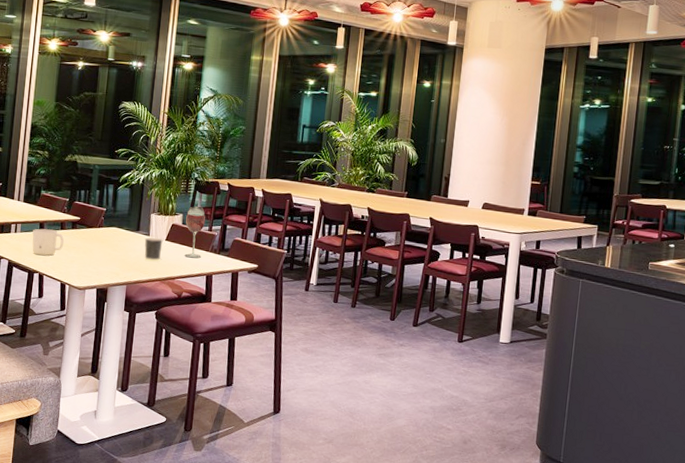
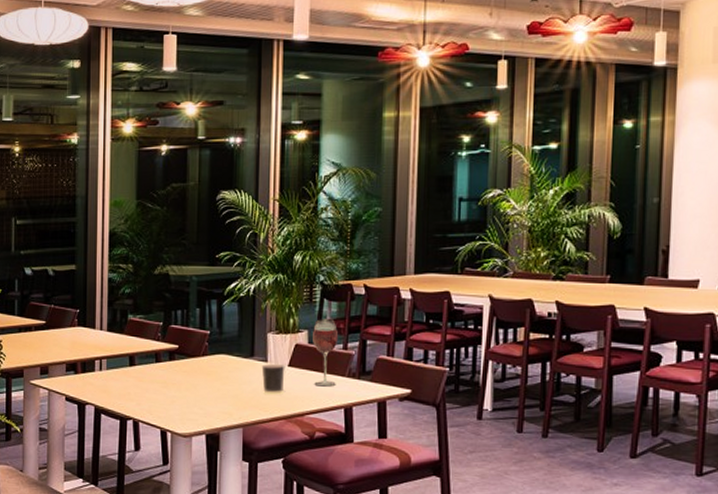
mug: present [32,228,64,256] -> none [121,363,160,398]

